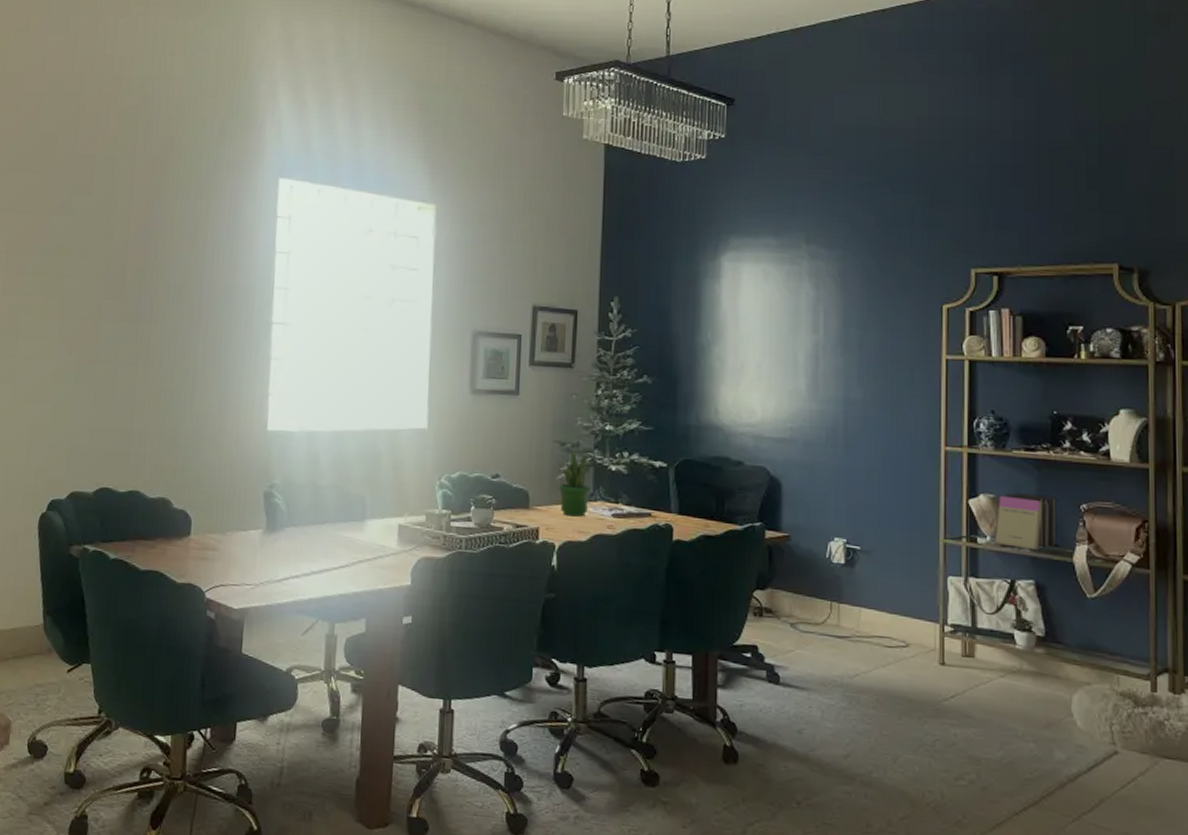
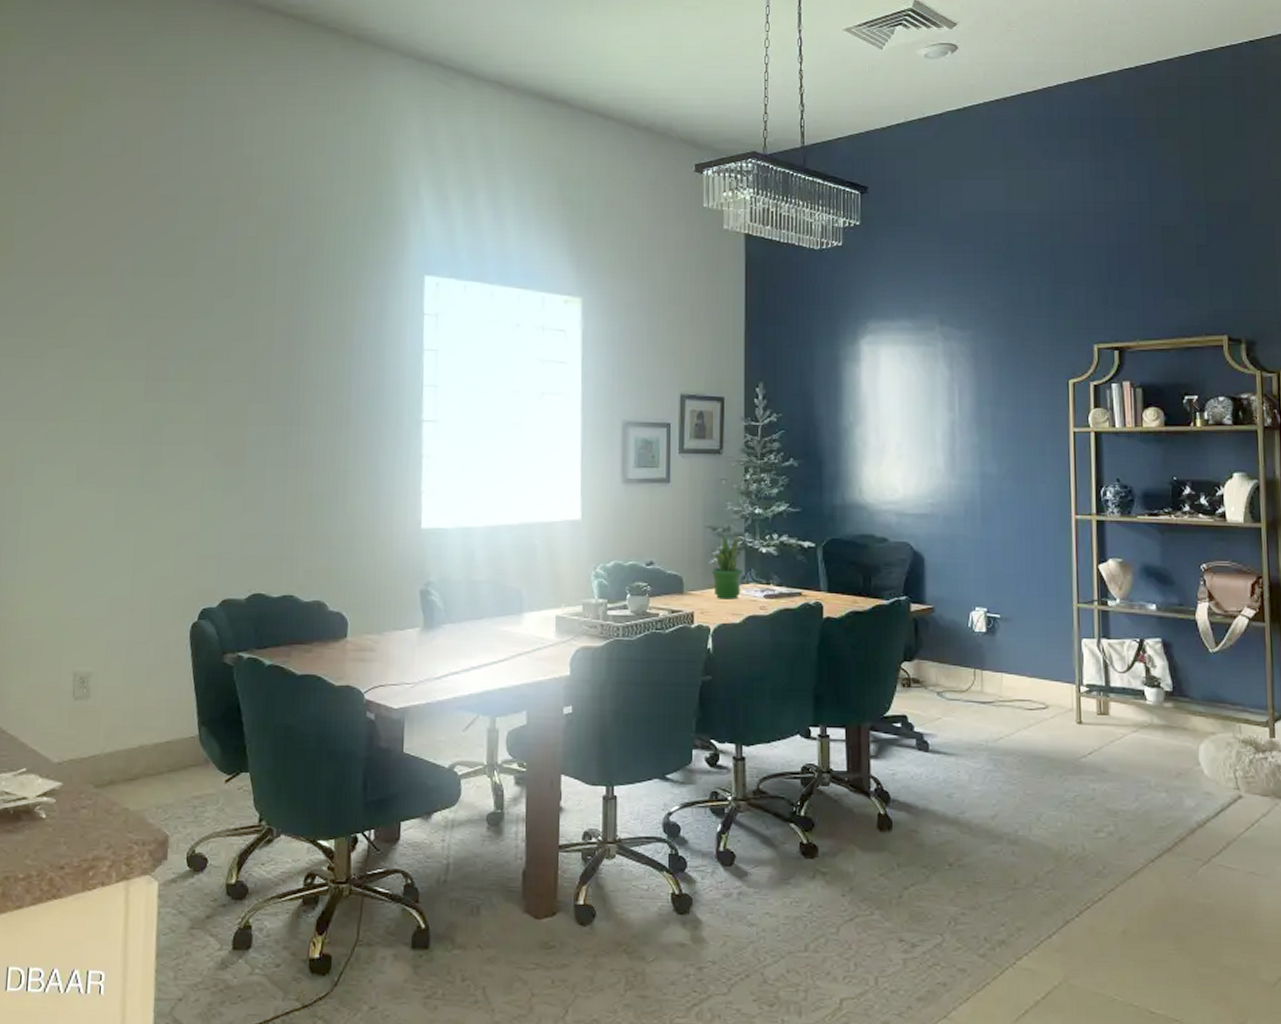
books: present [995,493,1057,551] -> none [1124,556,1180,610]

